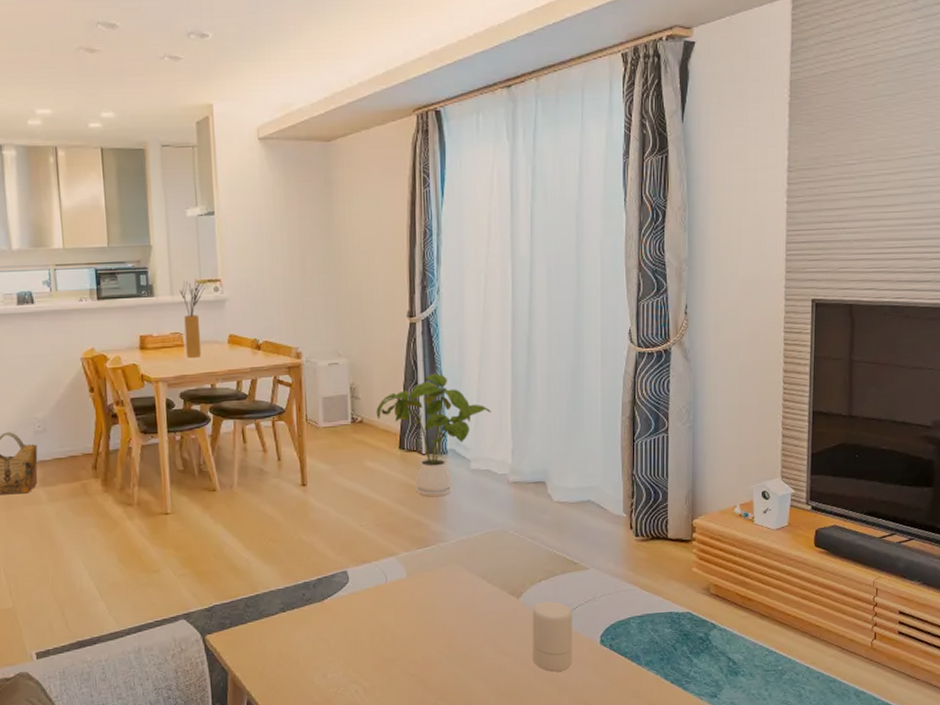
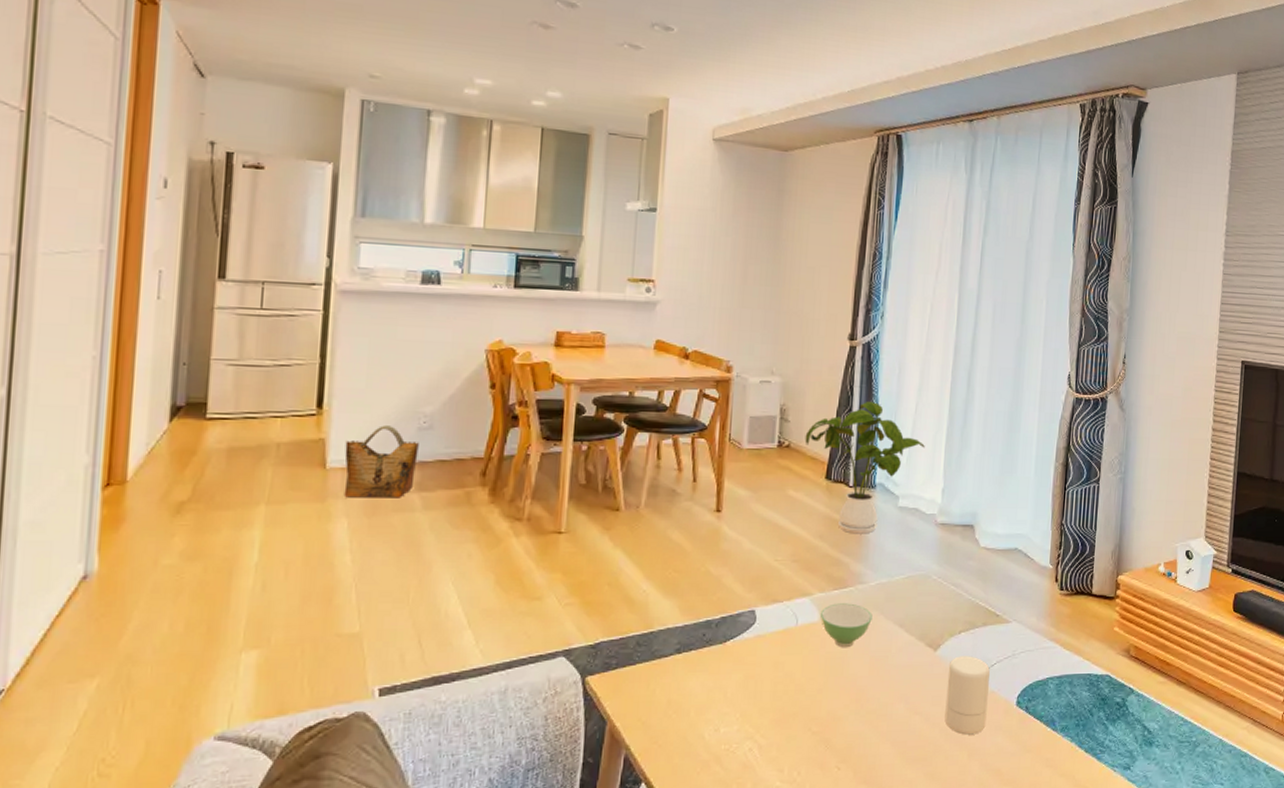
vase: present [180,278,206,358] -> none [606,276,638,361]
bowl: none [406,560,456,600] -> present [820,603,872,648]

